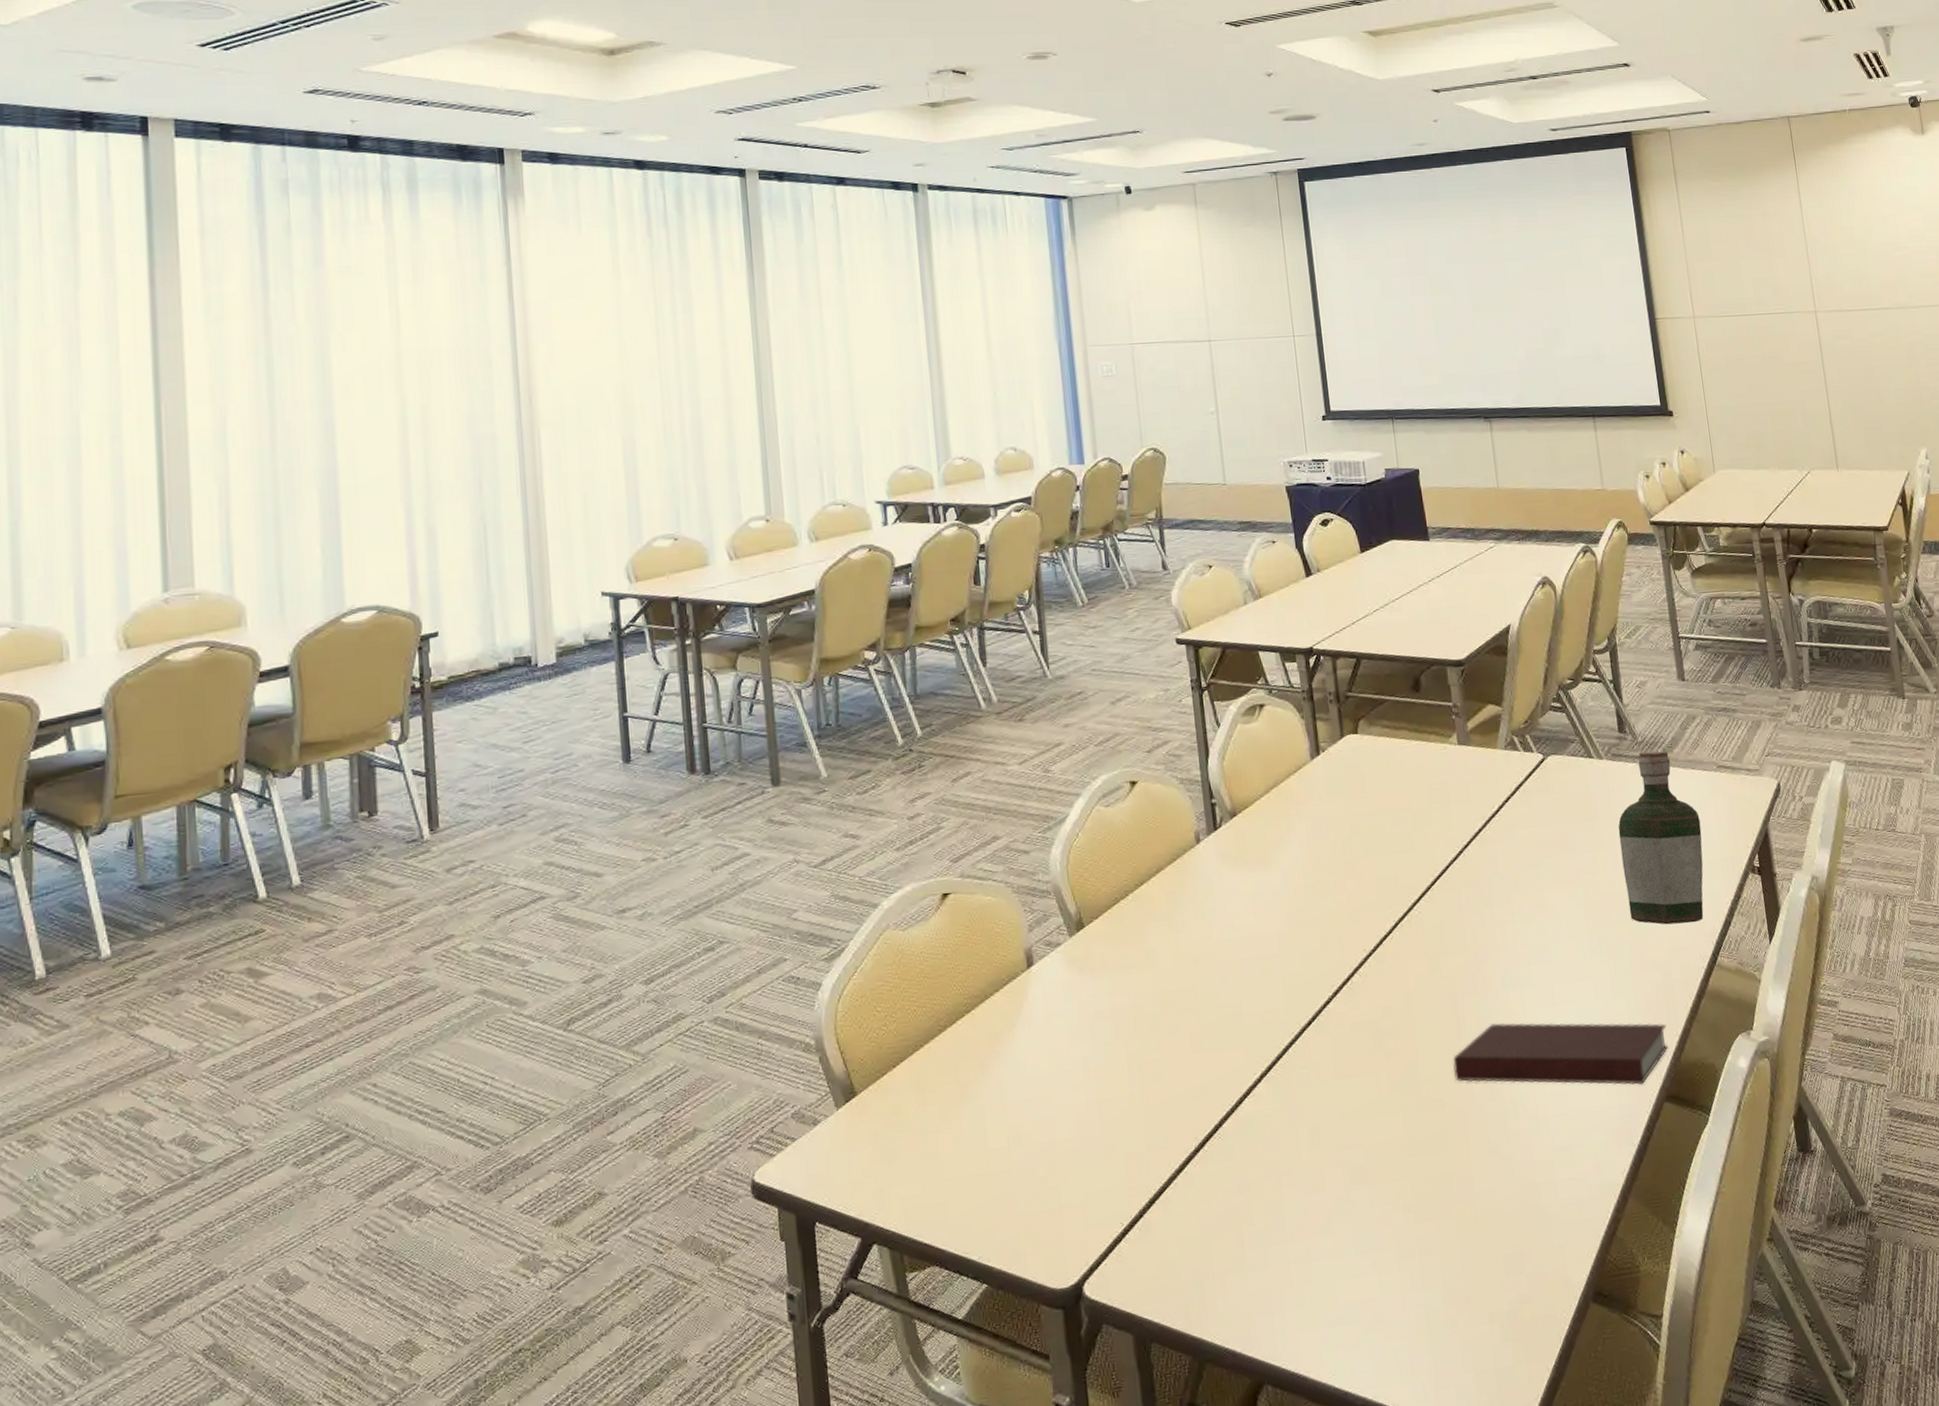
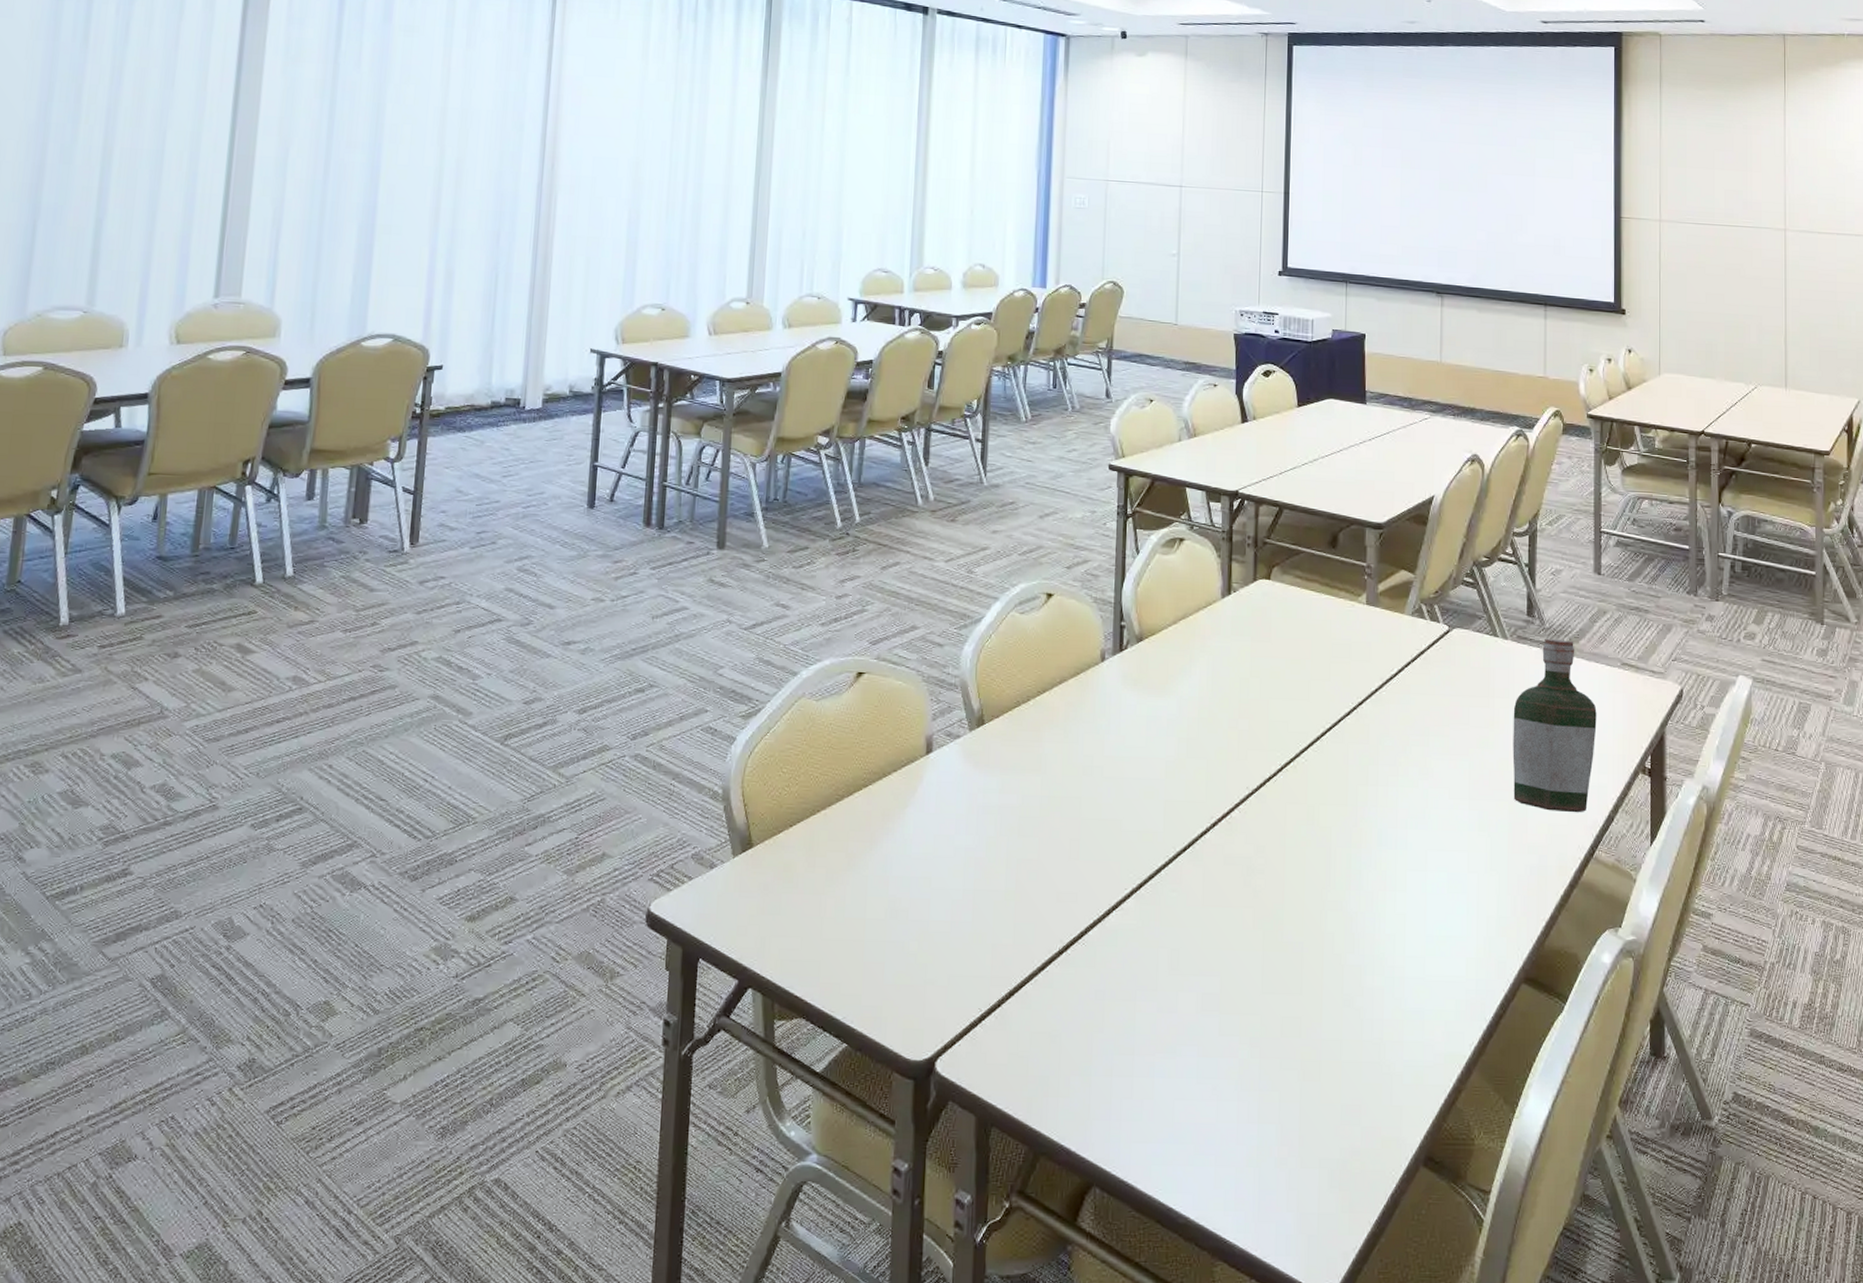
notebook: present [1453,1022,1668,1086] -> none [1317,879,1534,964]

